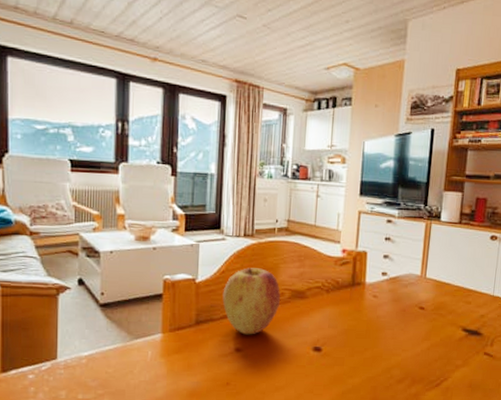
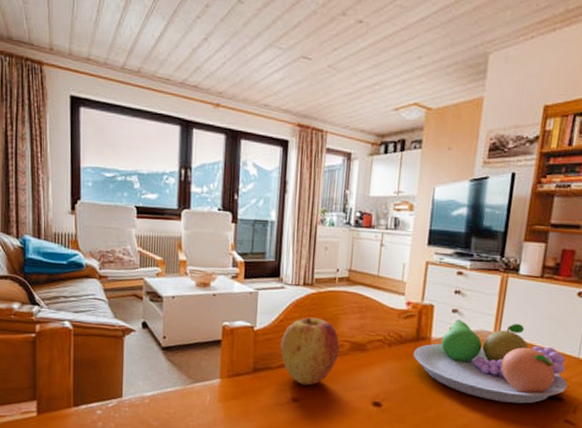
fruit bowl: none [349,264,486,340] -> present [413,319,568,404]

